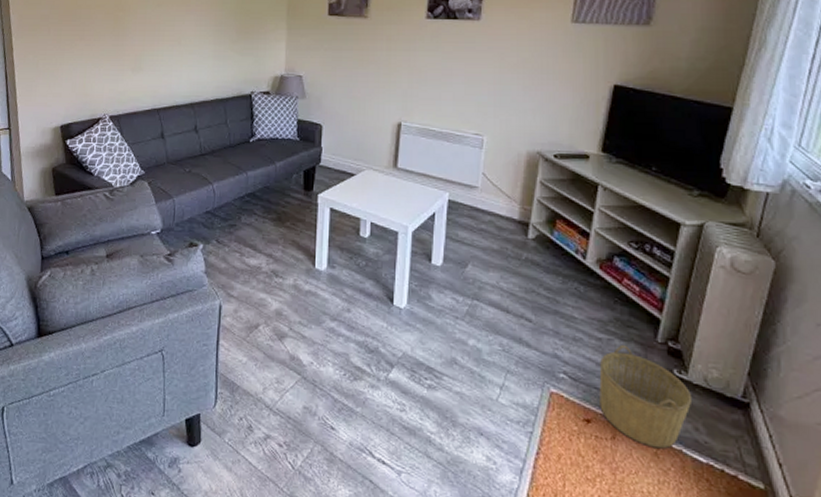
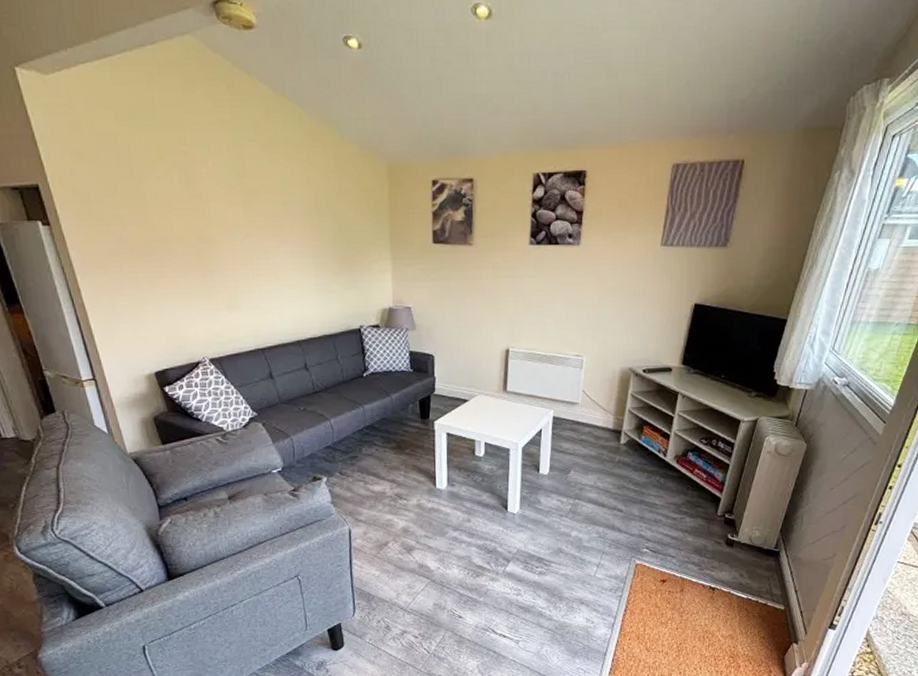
basket: present [599,344,693,449] -> none [673,520,740,593]

